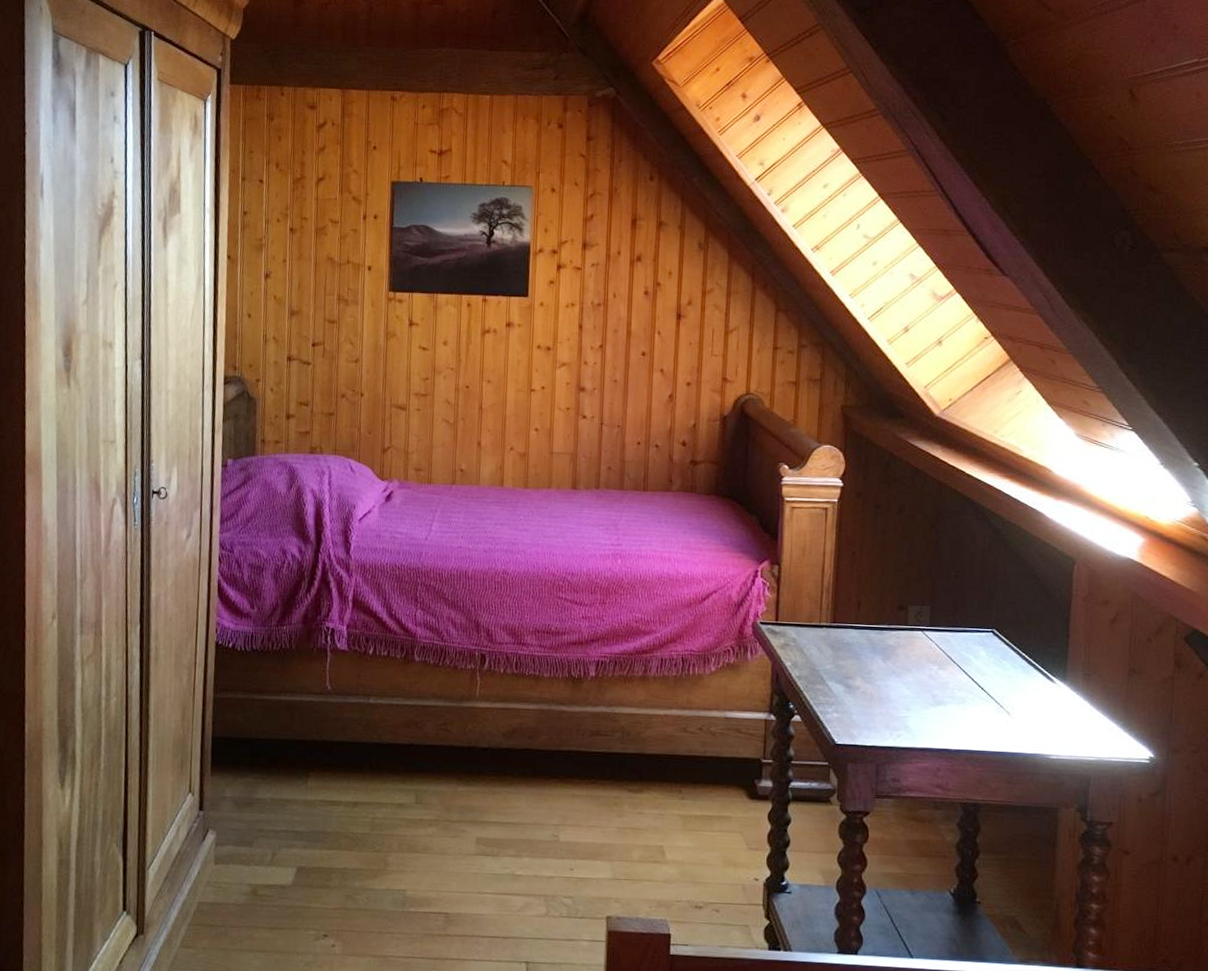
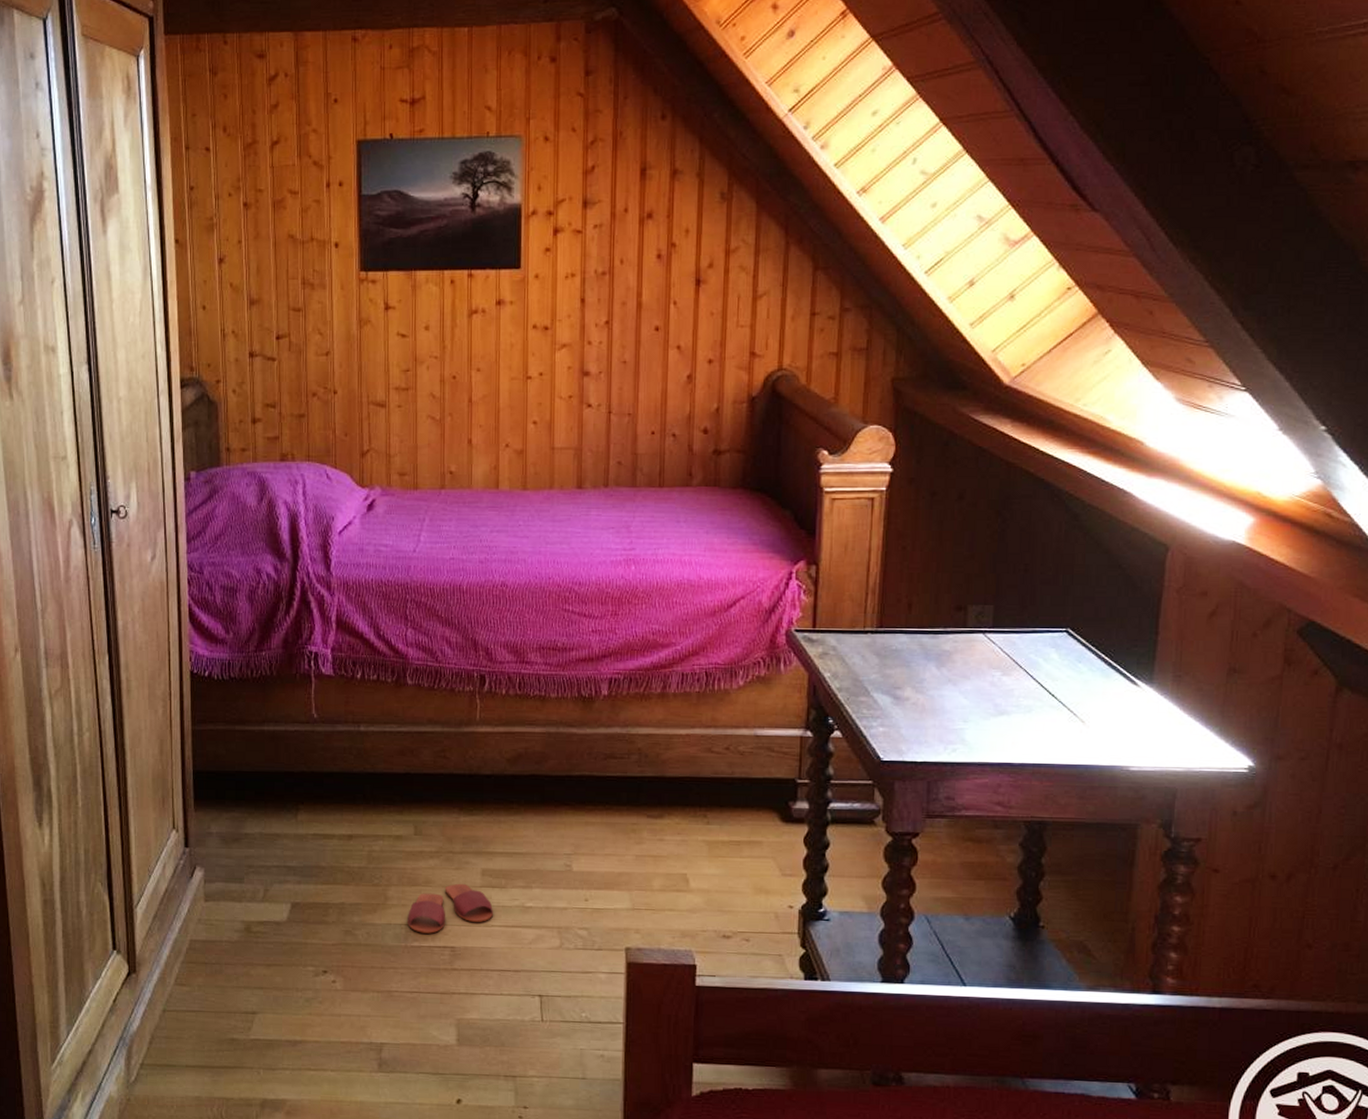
slippers: none [405,851,485,900] -> present [408,883,493,934]

